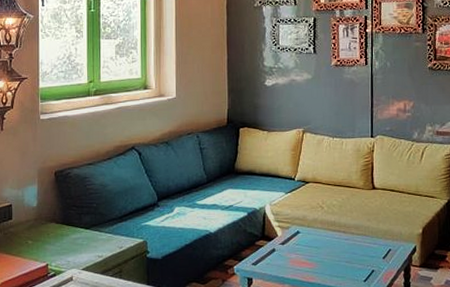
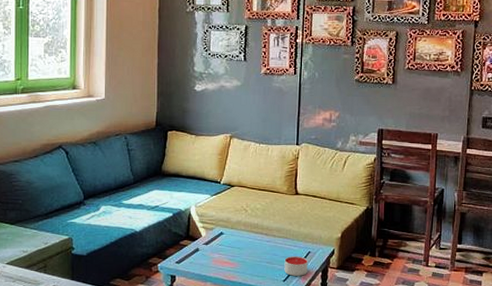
candle: none [364,254,389,276] -> present [284,256,308,276]

